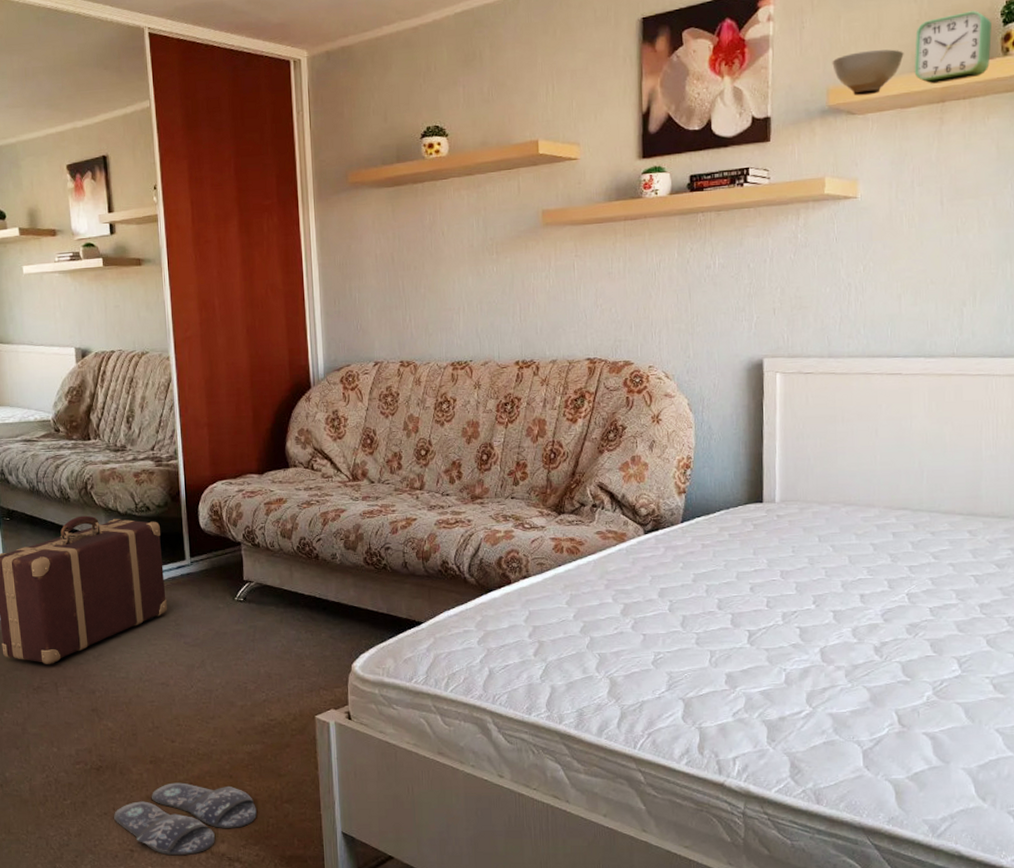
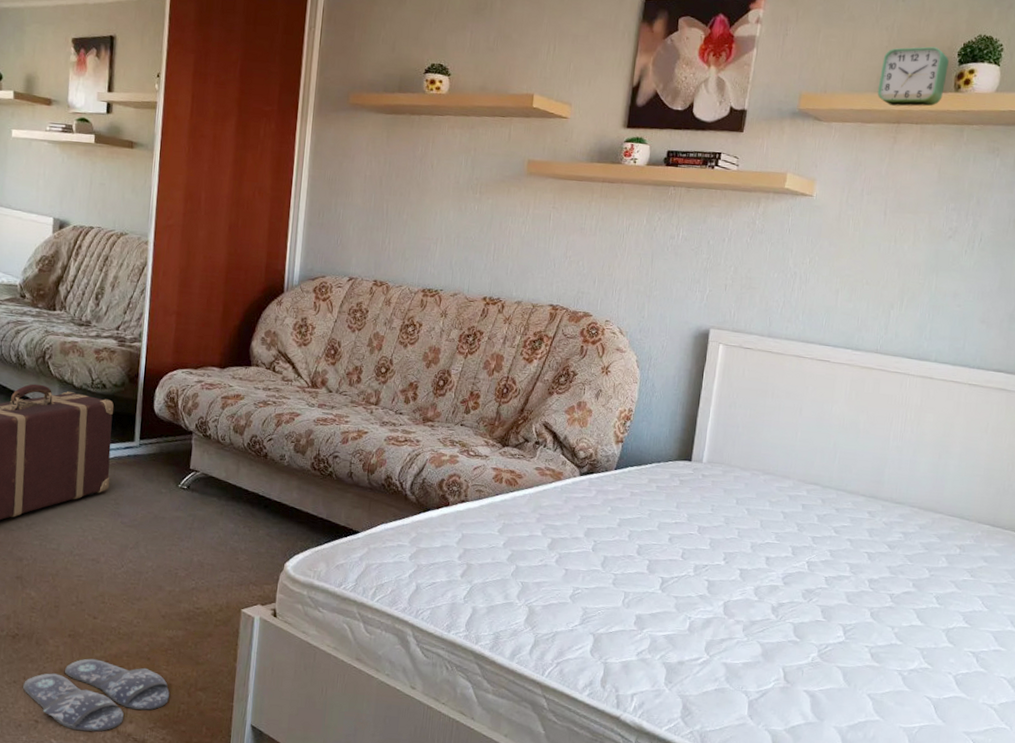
bowl: present [832,49,904,96] -> none [807,65,871,106]

